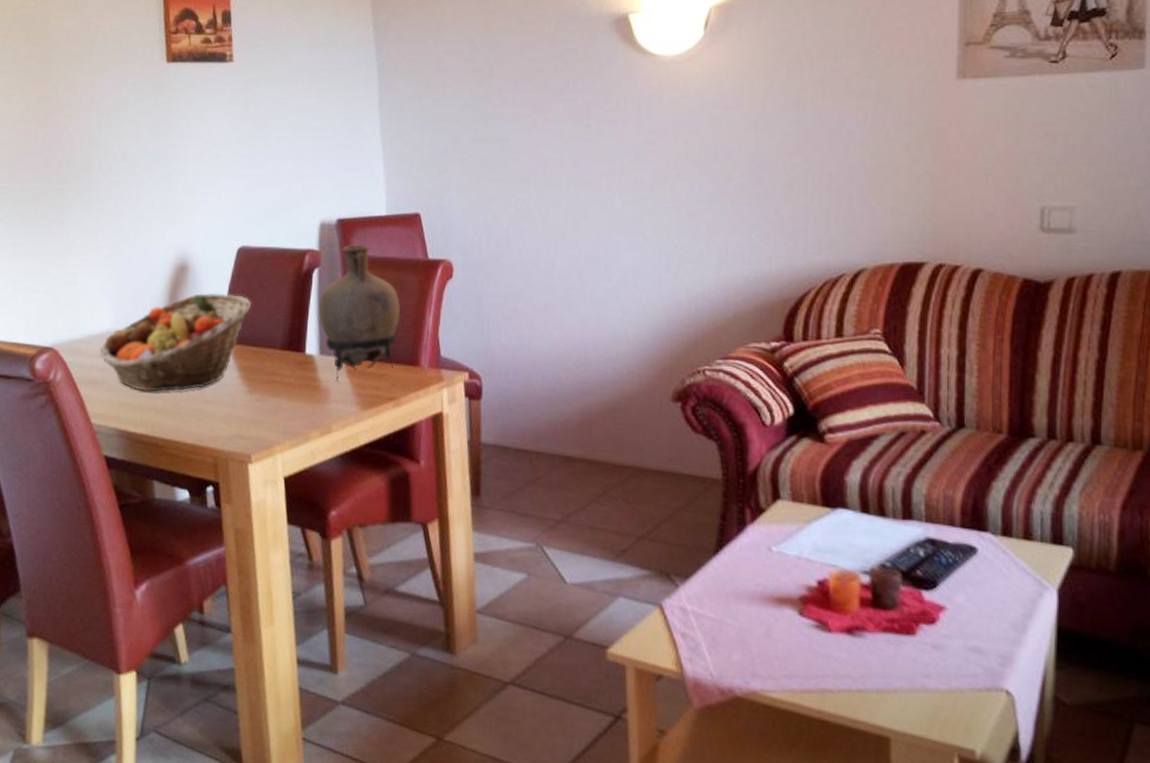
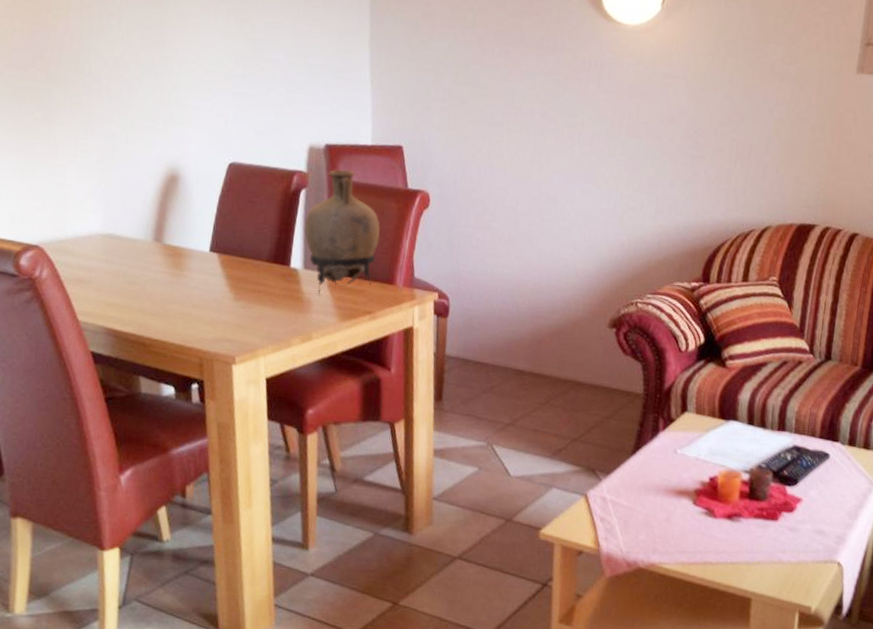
fruit basket: present [98,292,251,392] -> none [86,203,240,295]

